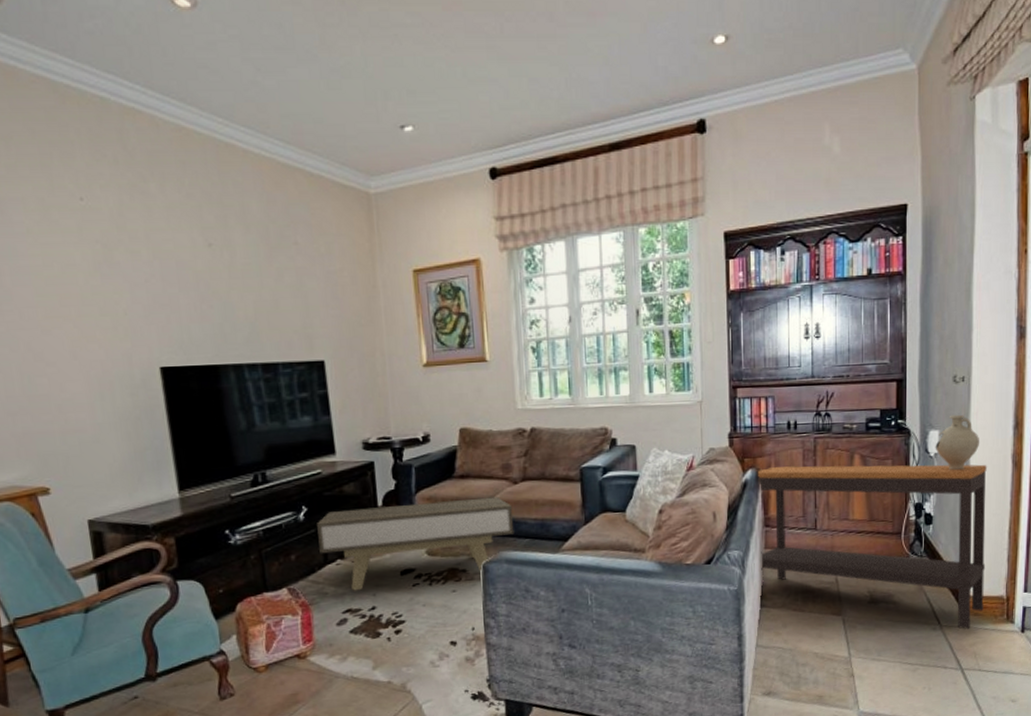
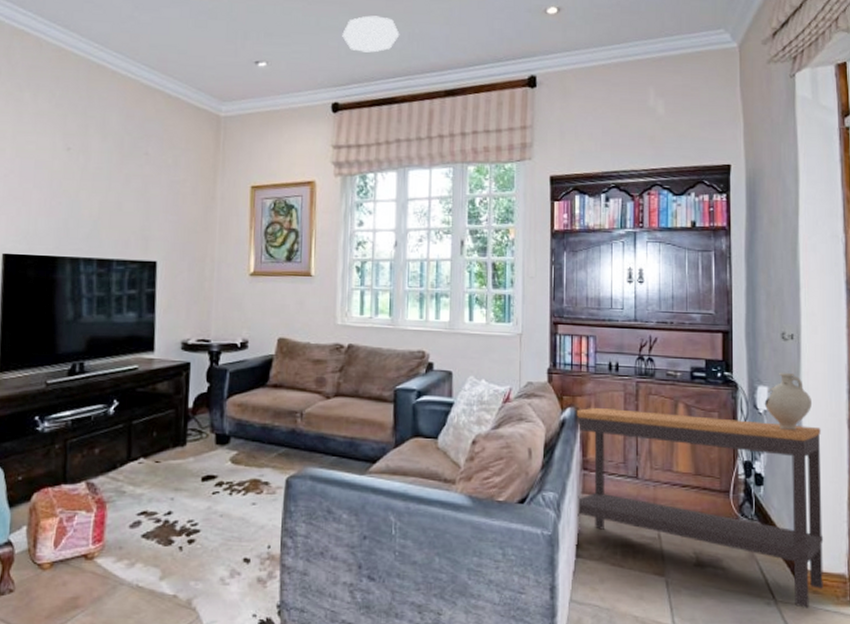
coffee table: present [317,496,514,591] -> none [124,408,323,493]
ceiling light: none [493,60,556,106] -> present [342,15,400,53]

